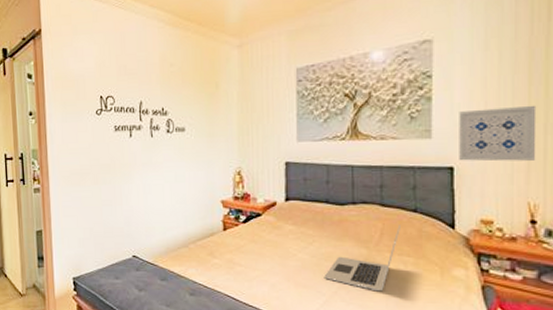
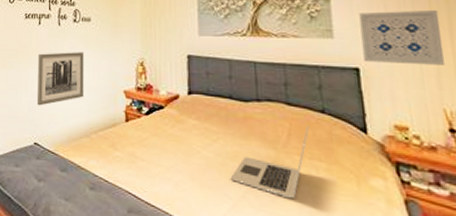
wall art: none [131,164,181,220] -> present [36,52,85,106]

